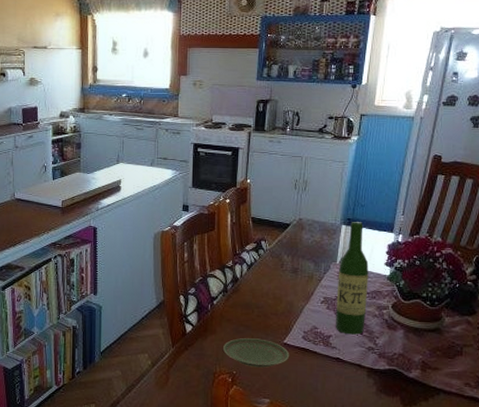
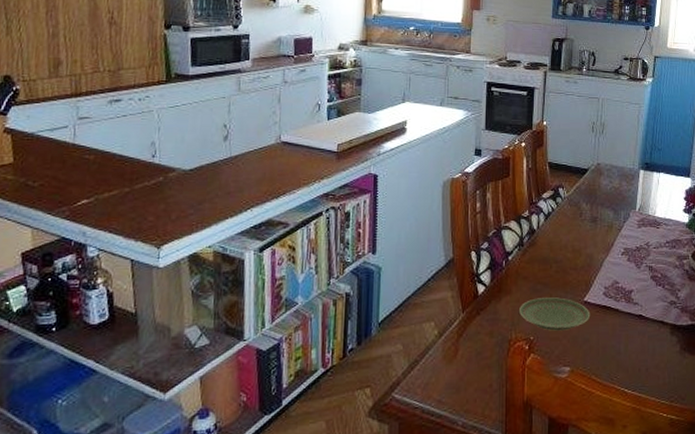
wine bottle: present [336,222,369,335] -> none [637,167,668,288]

